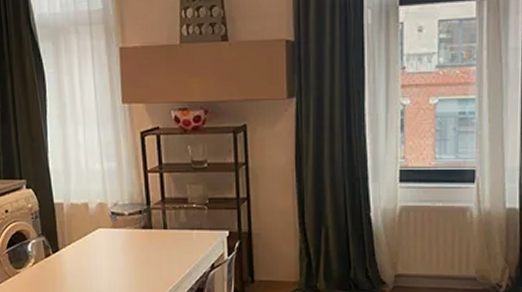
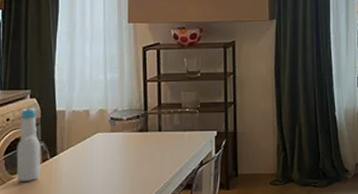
bottle: none [18,199,45,278] -> present [16,108,41,182]

